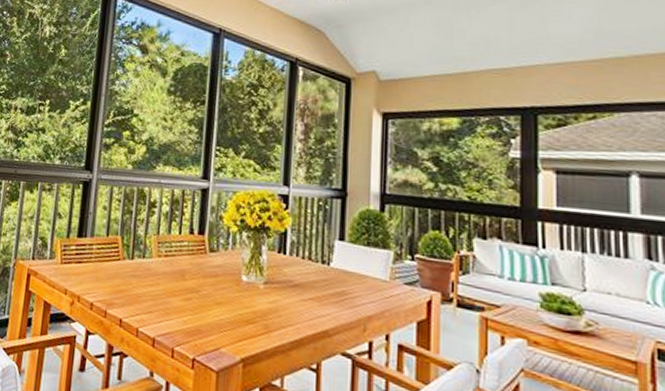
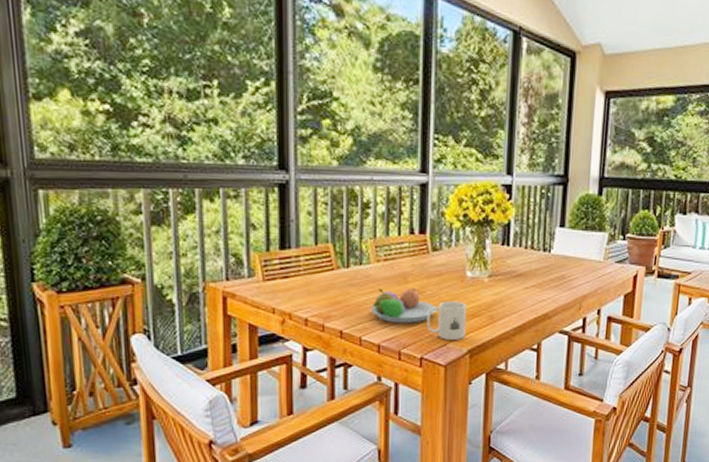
fruit bowl: none [149,282,211,322] -> present [371,288,437,323]
mug: none [201,303,241,346] -> present [427,301,466,340]

